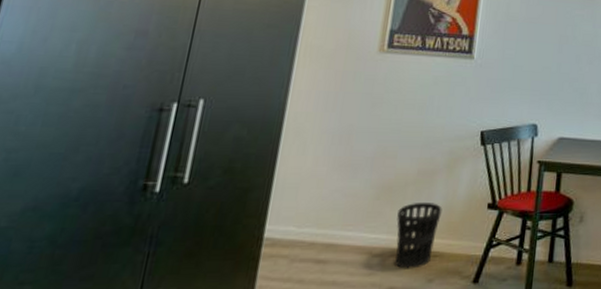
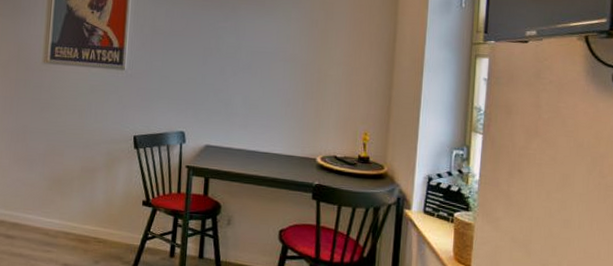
wastebasket: present [395,201,442,269] -> none [66,195,104,251]

